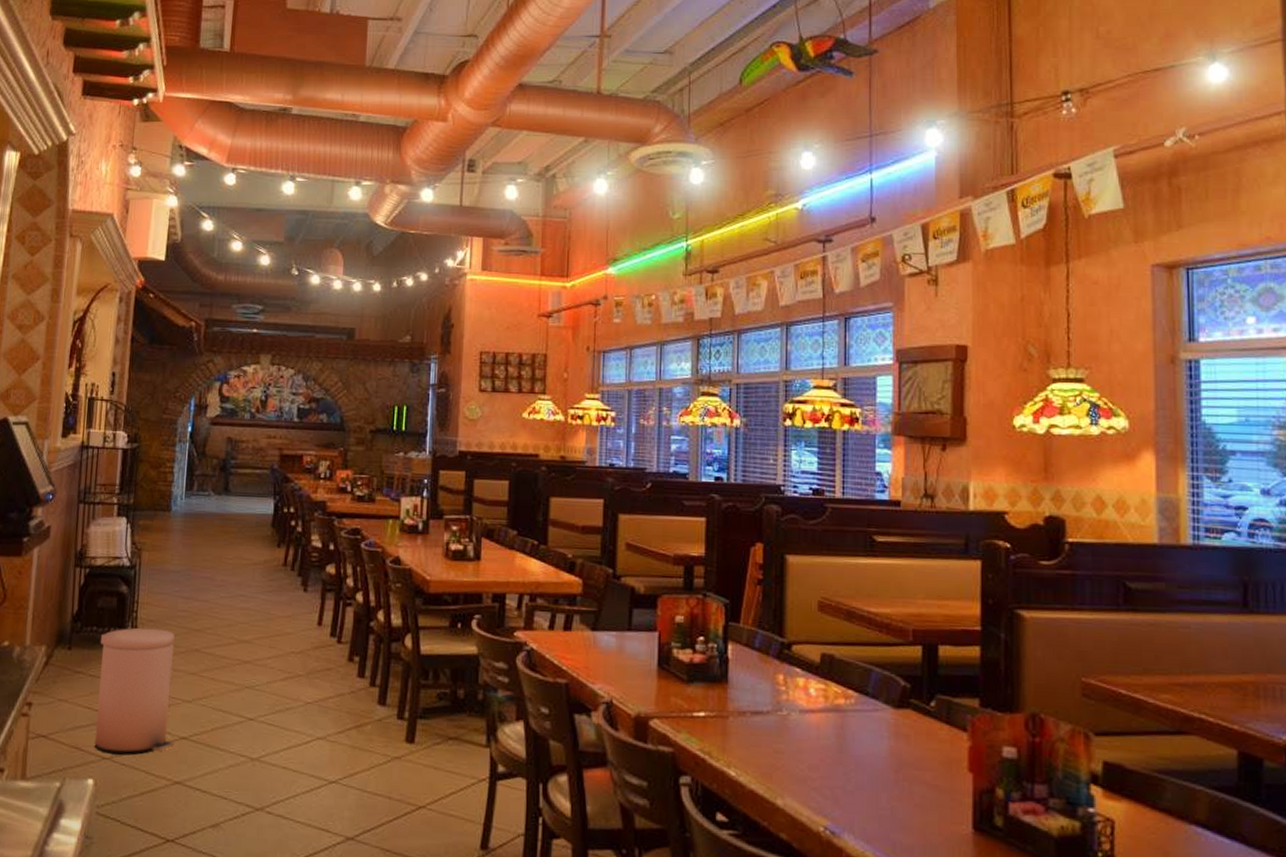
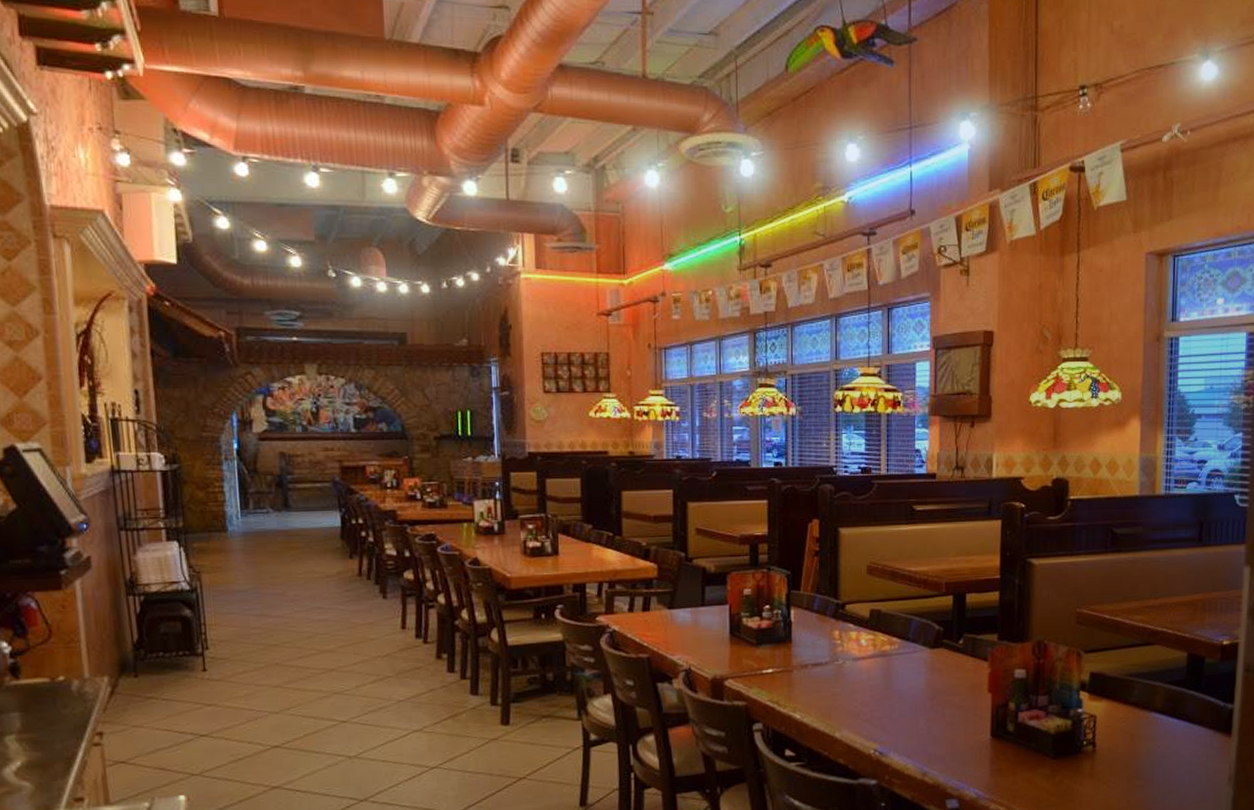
pedal bin: present [94,627,175,755] -> none [169,647,267,770]

